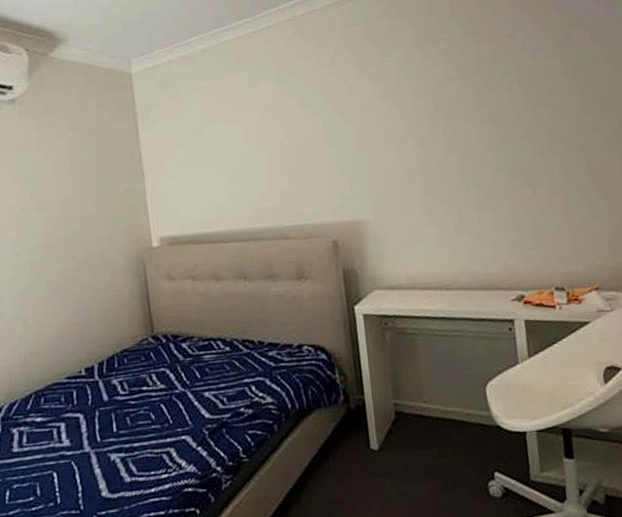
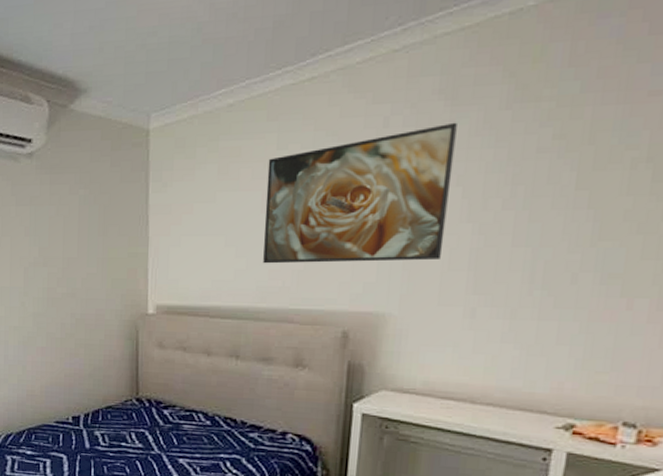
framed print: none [243,60,397,187] -> present [263,122,457,264]

